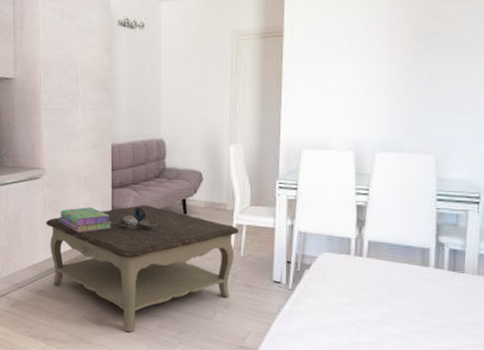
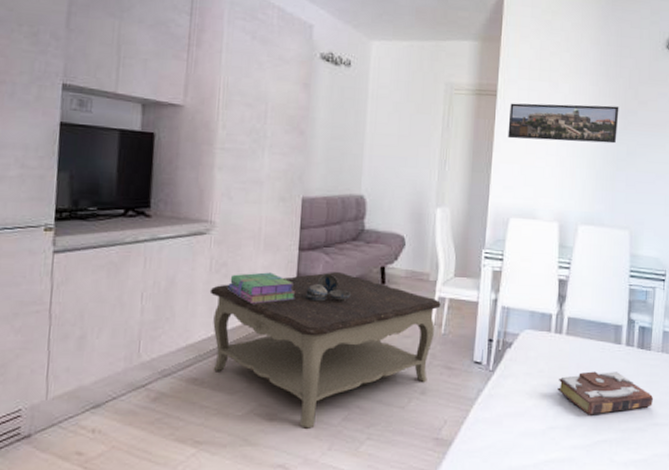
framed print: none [296,30,418,75] -> present [508,103,619,144]
book: none [360,292,468,334] -> present [557,371,653,415]

